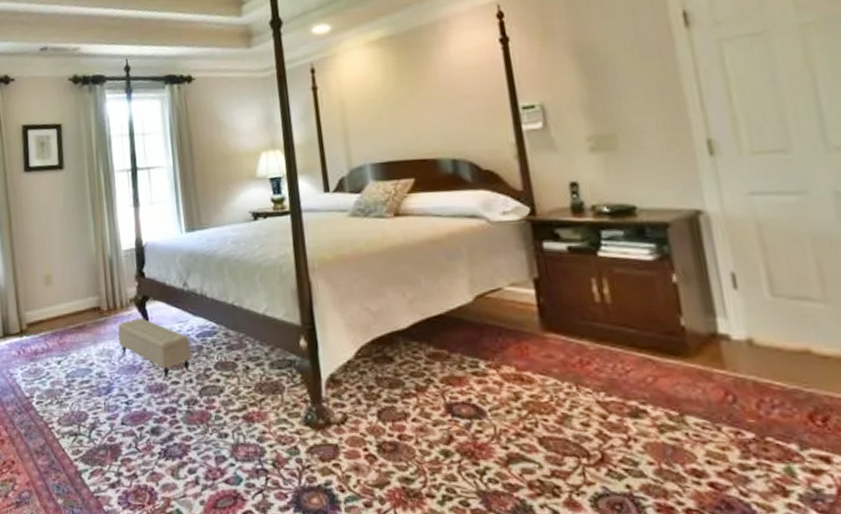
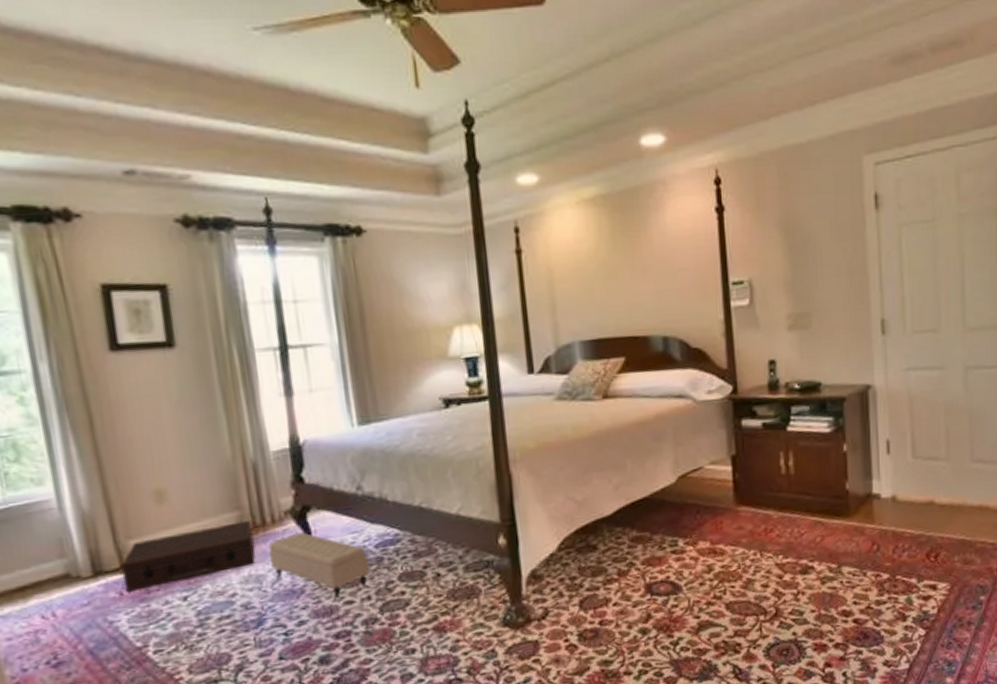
suitcase: none [20,305,108,352] -> present [120,521,255,592]

